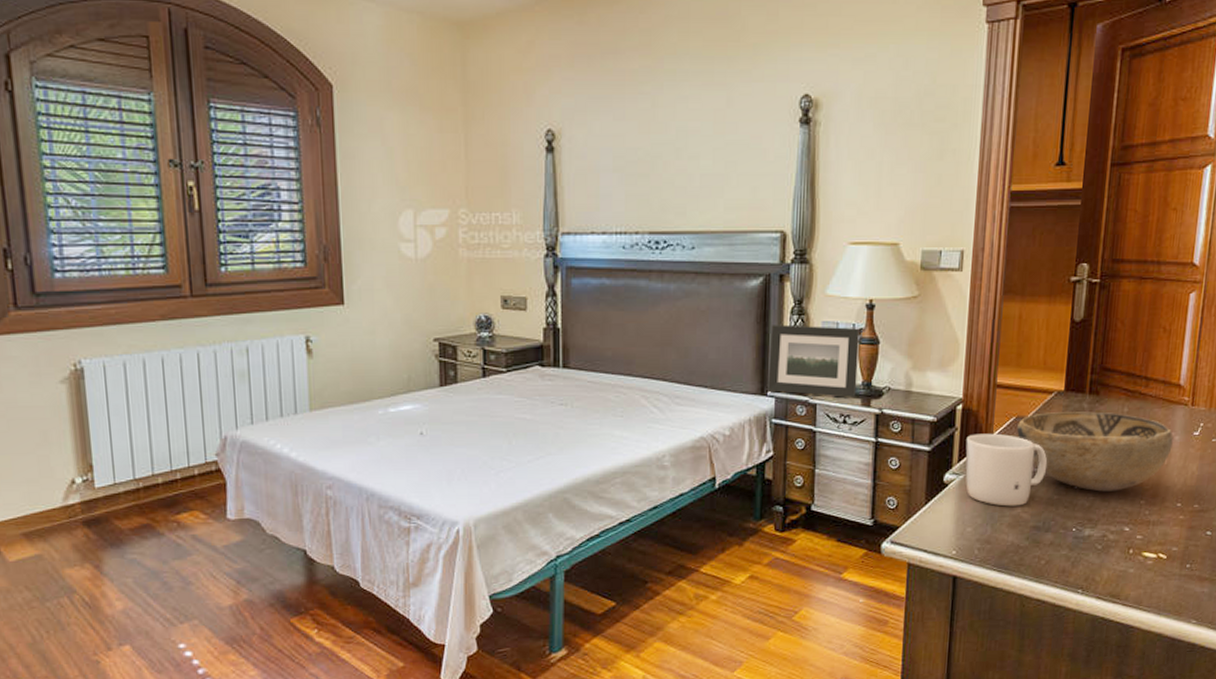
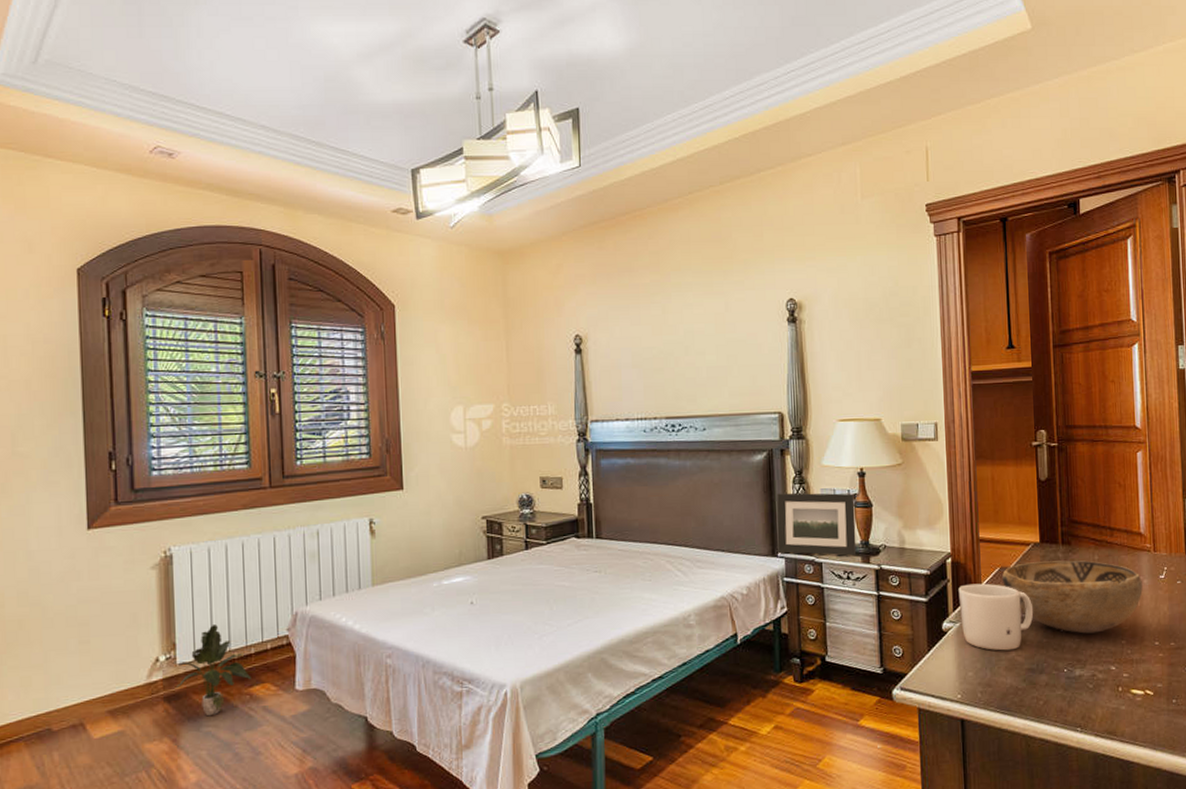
potted plant: none [90,446,178,543] -> present [172,625,252,717]

